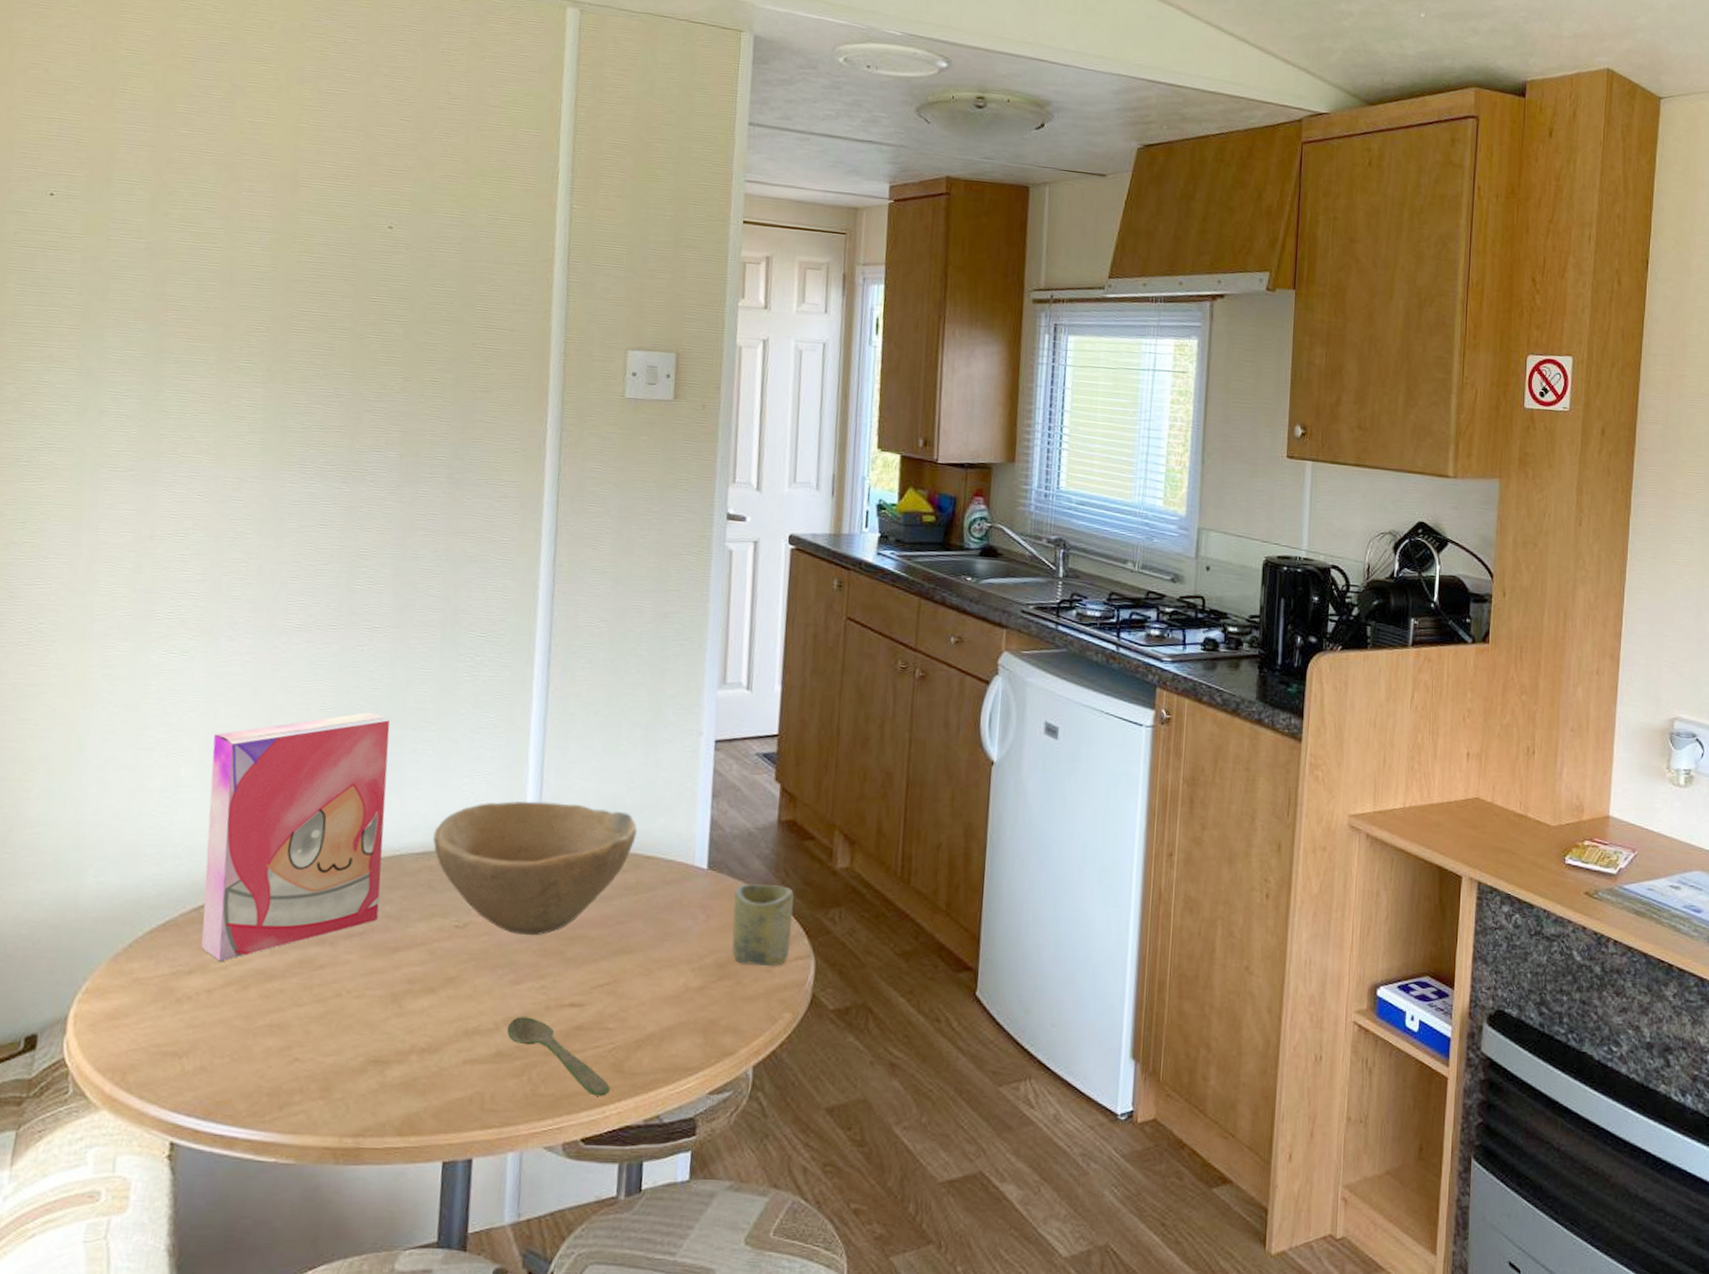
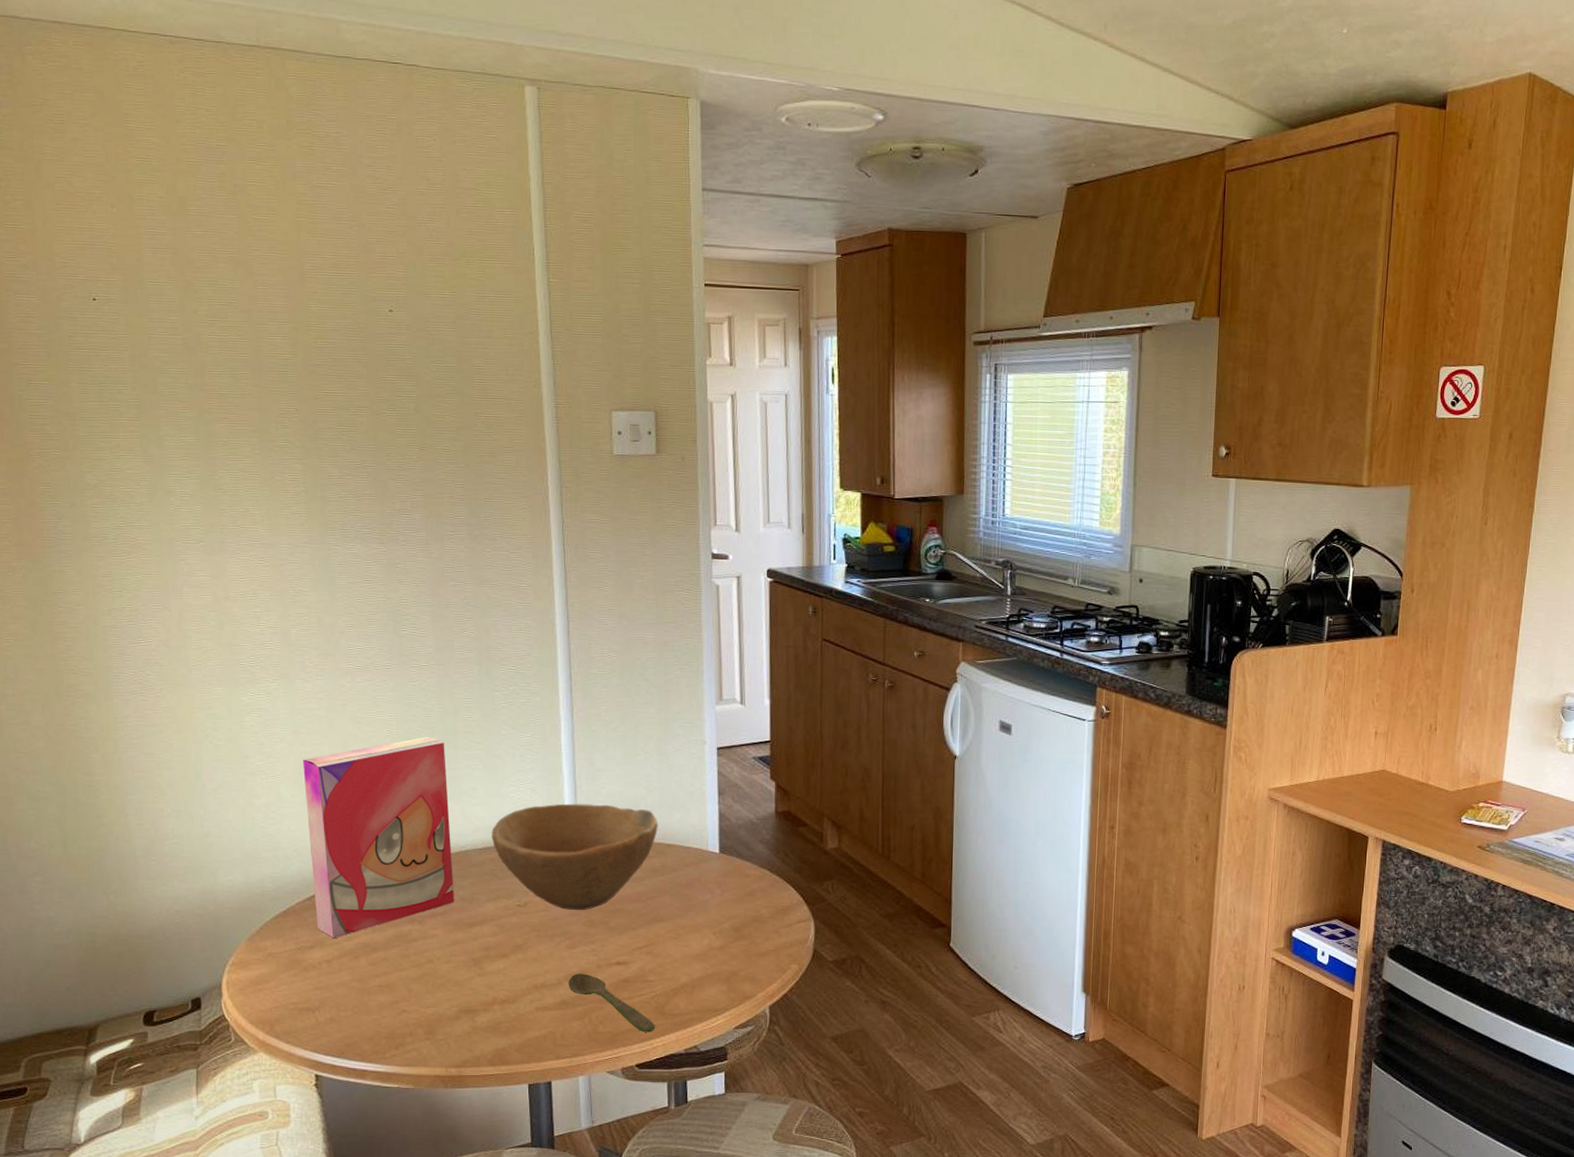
cup: present [732,884,795,966] -> none [743,863,794,928]

